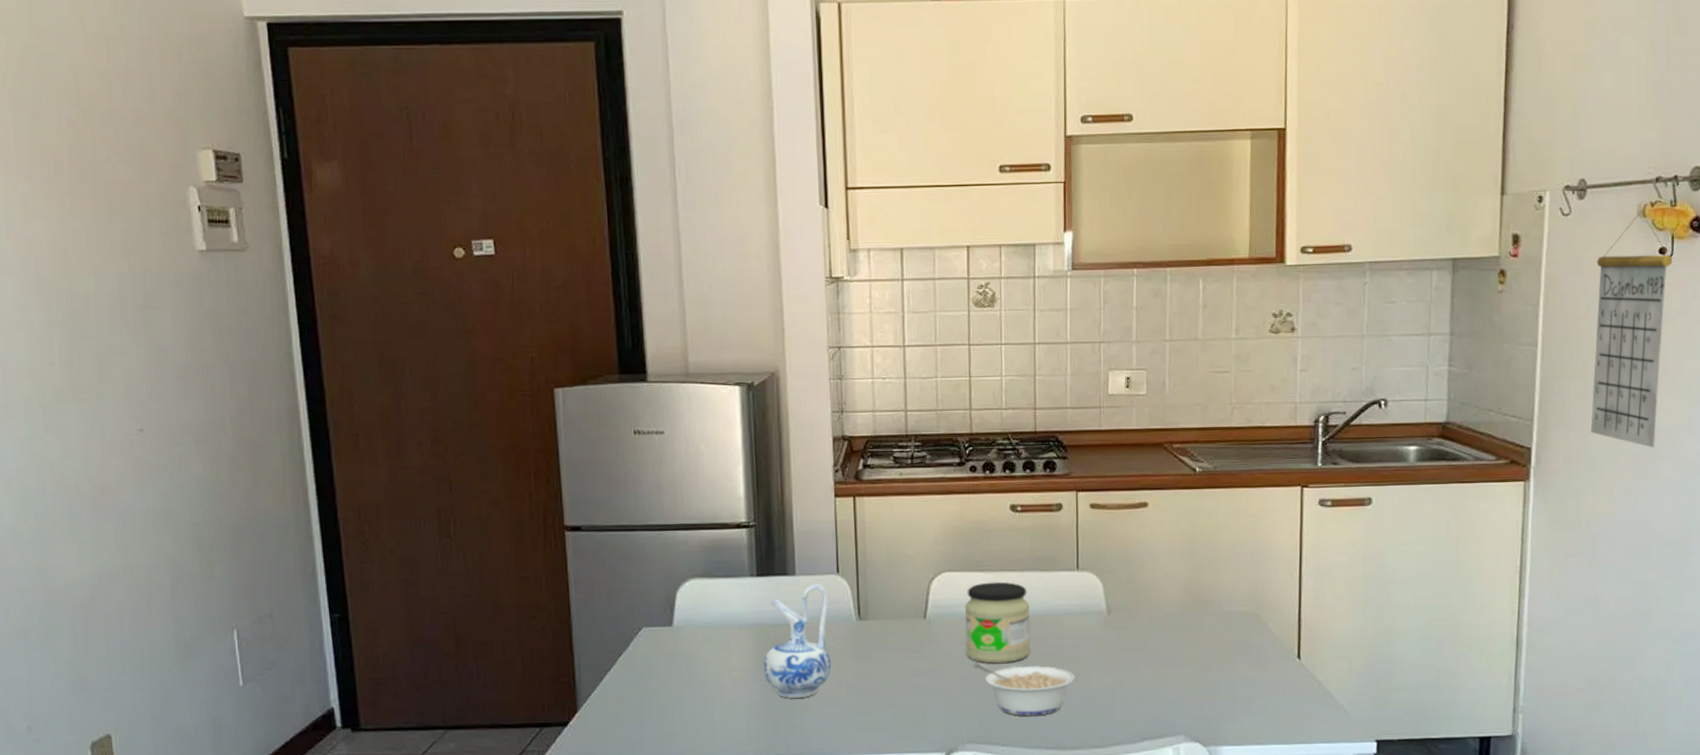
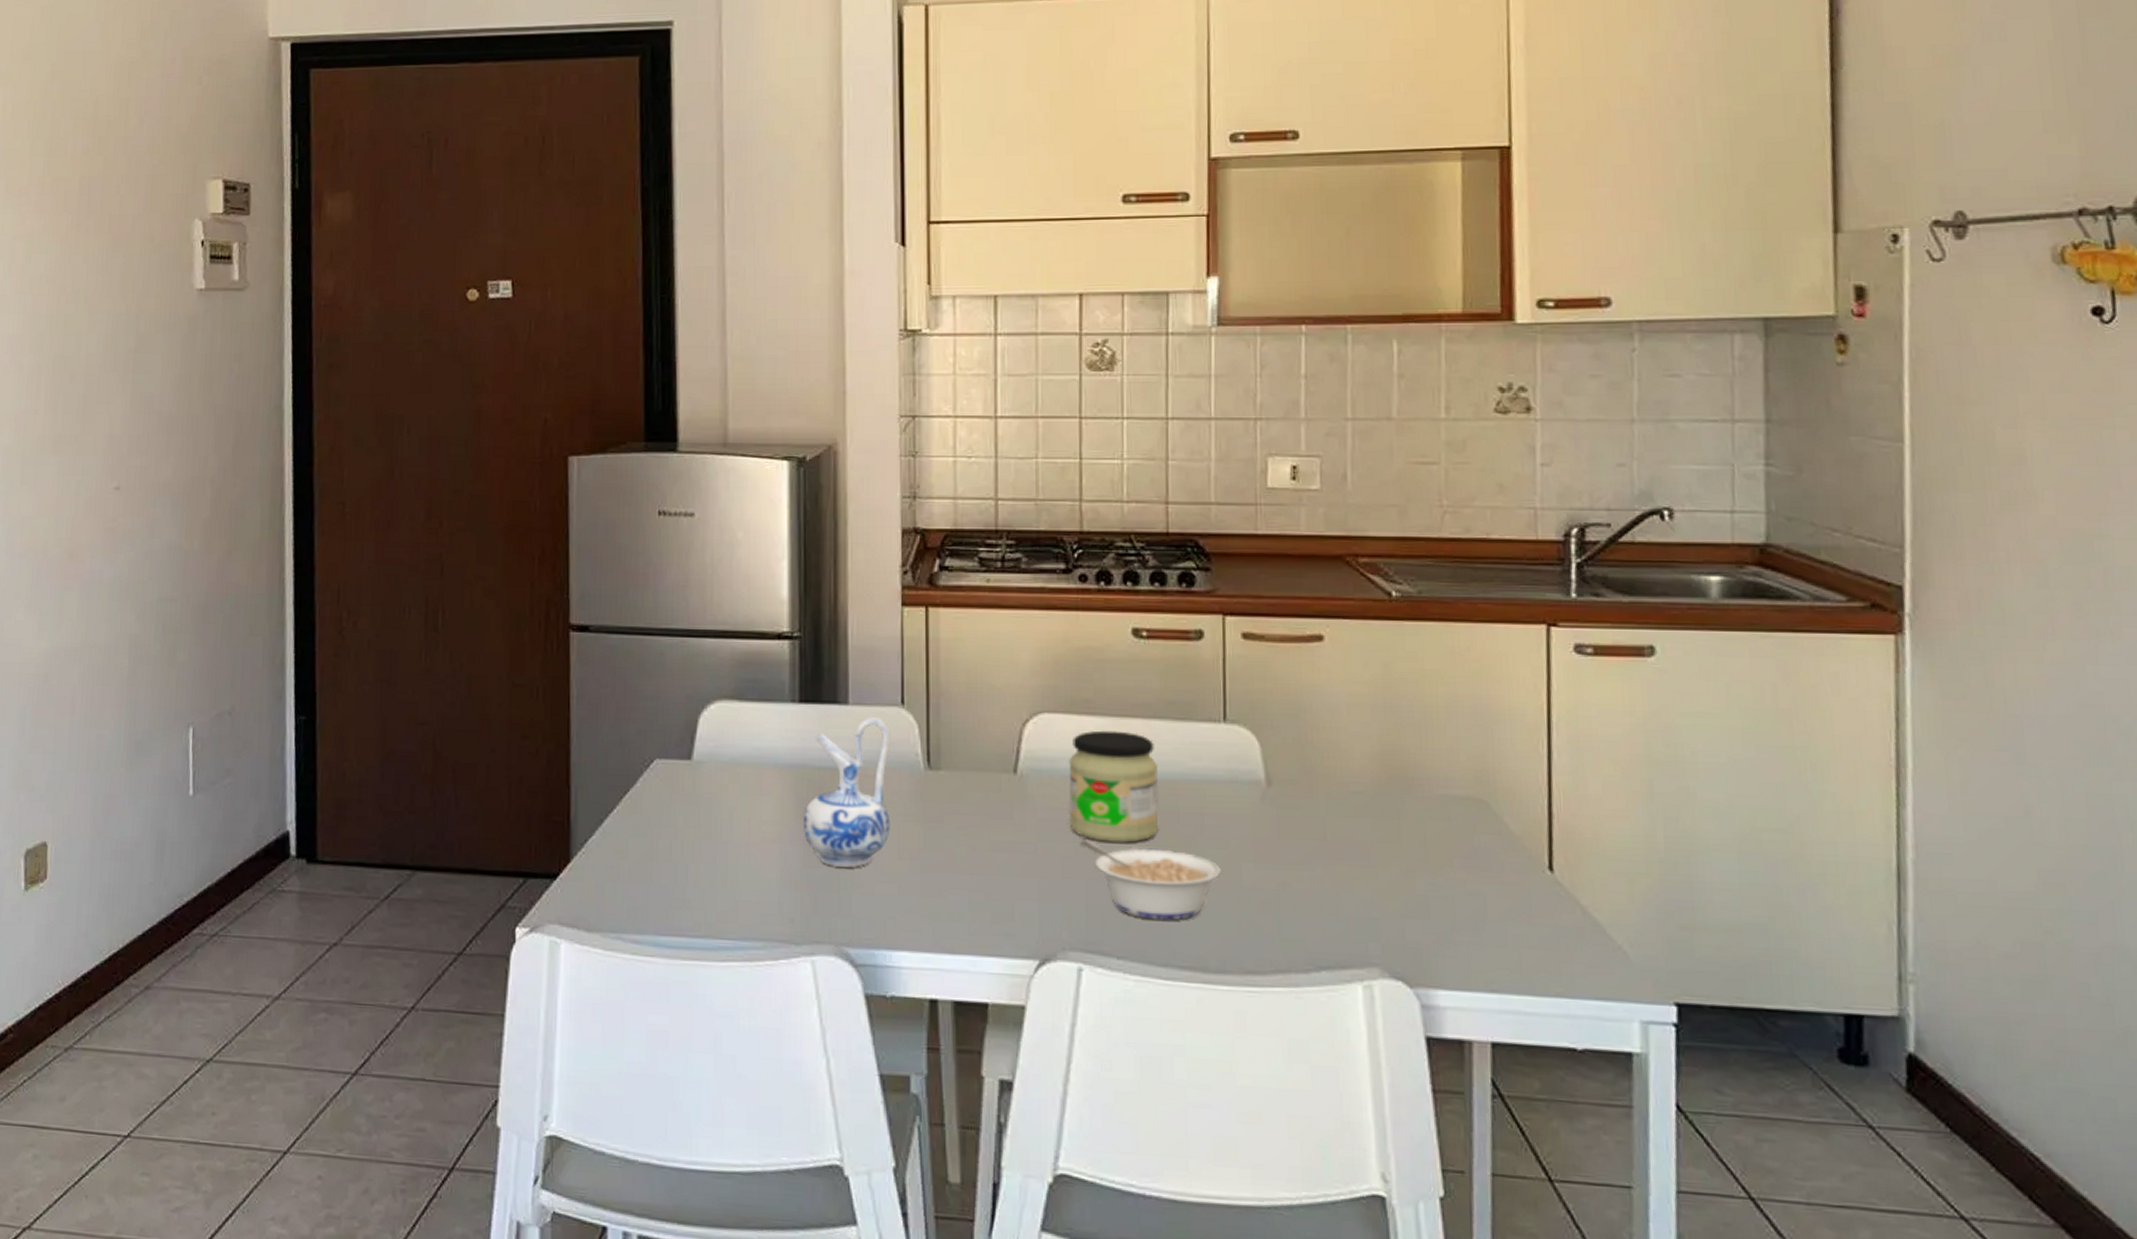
calendar: present [1590,211,1673,448] -> none [1990,256,2116,595]

